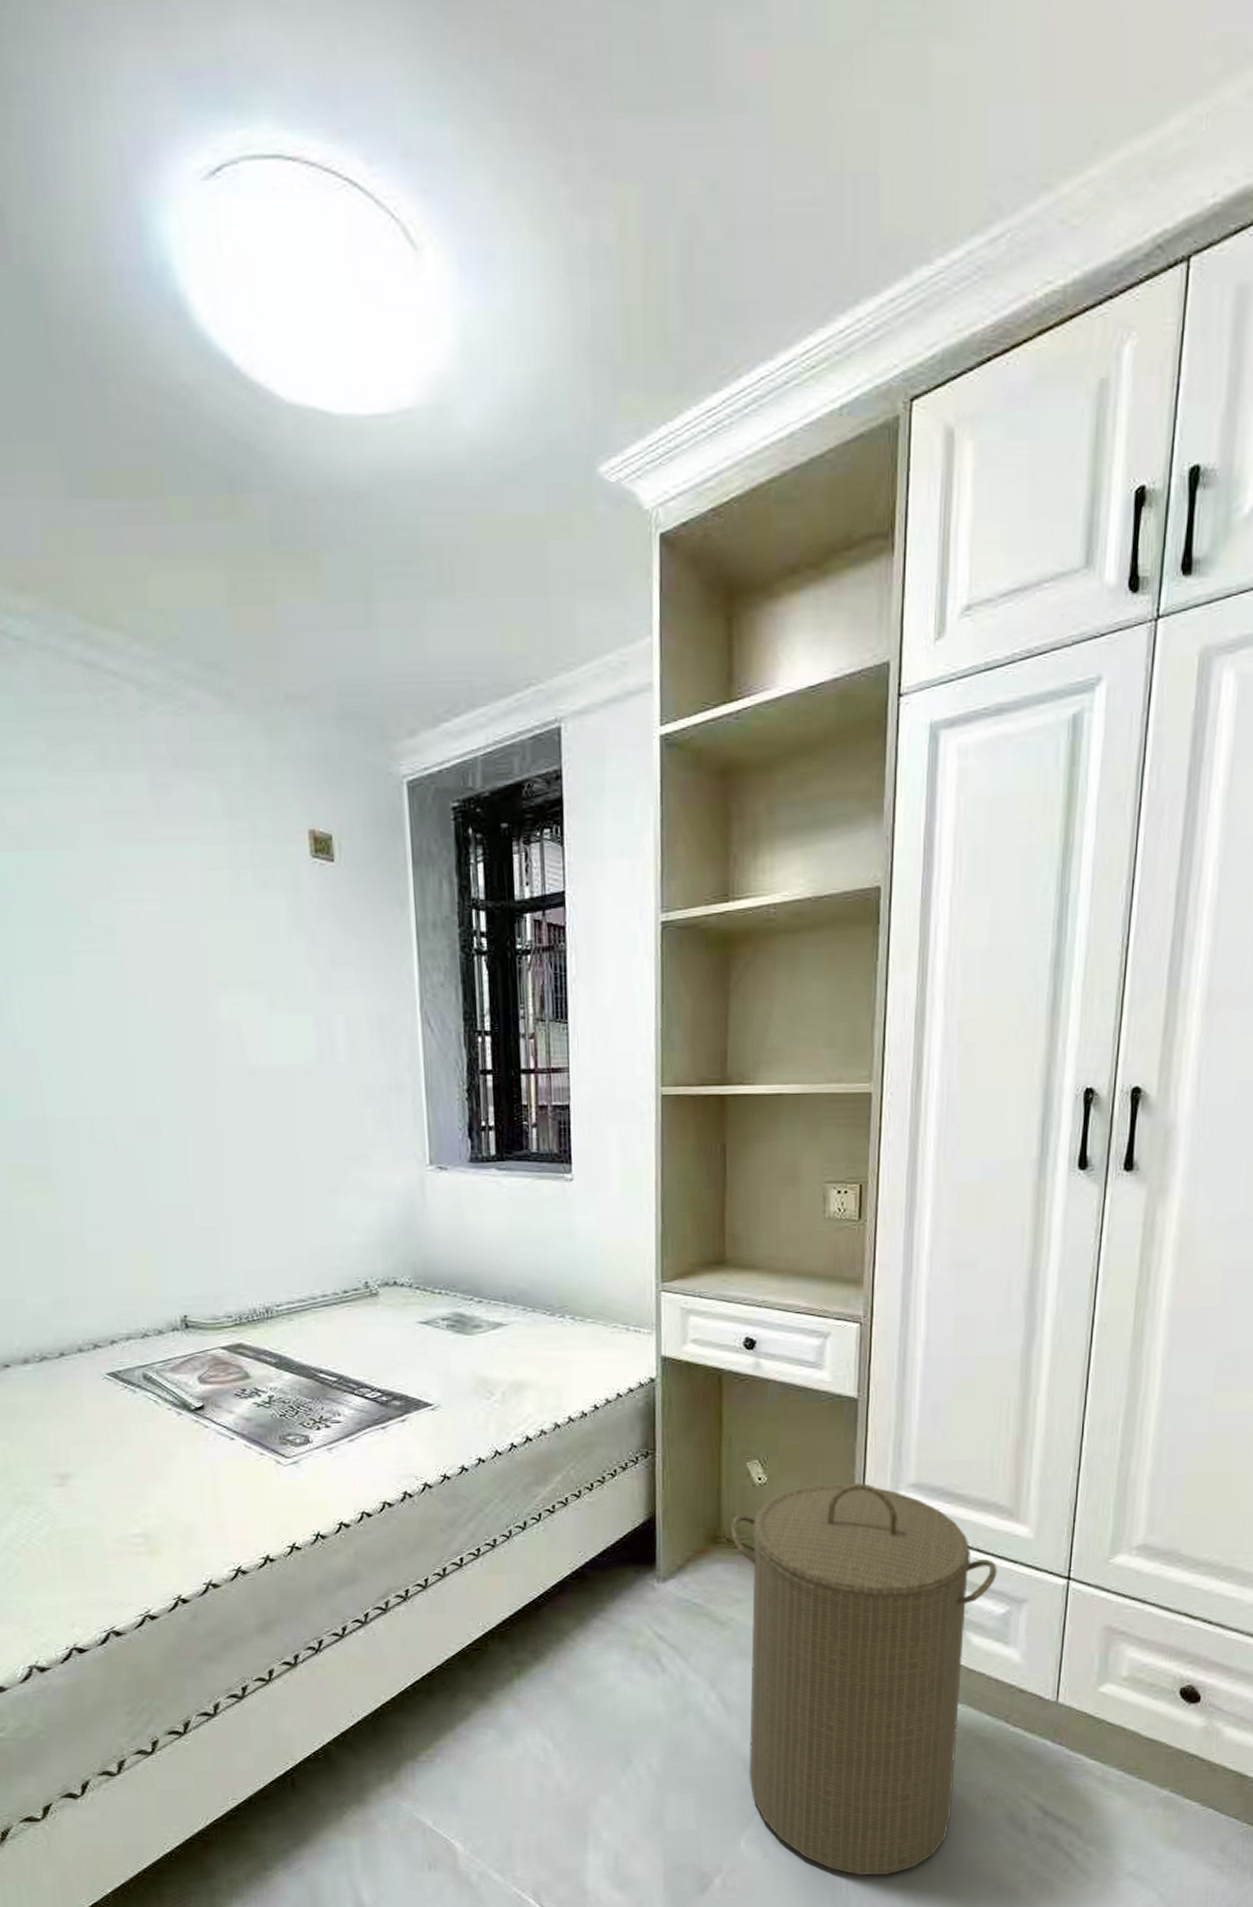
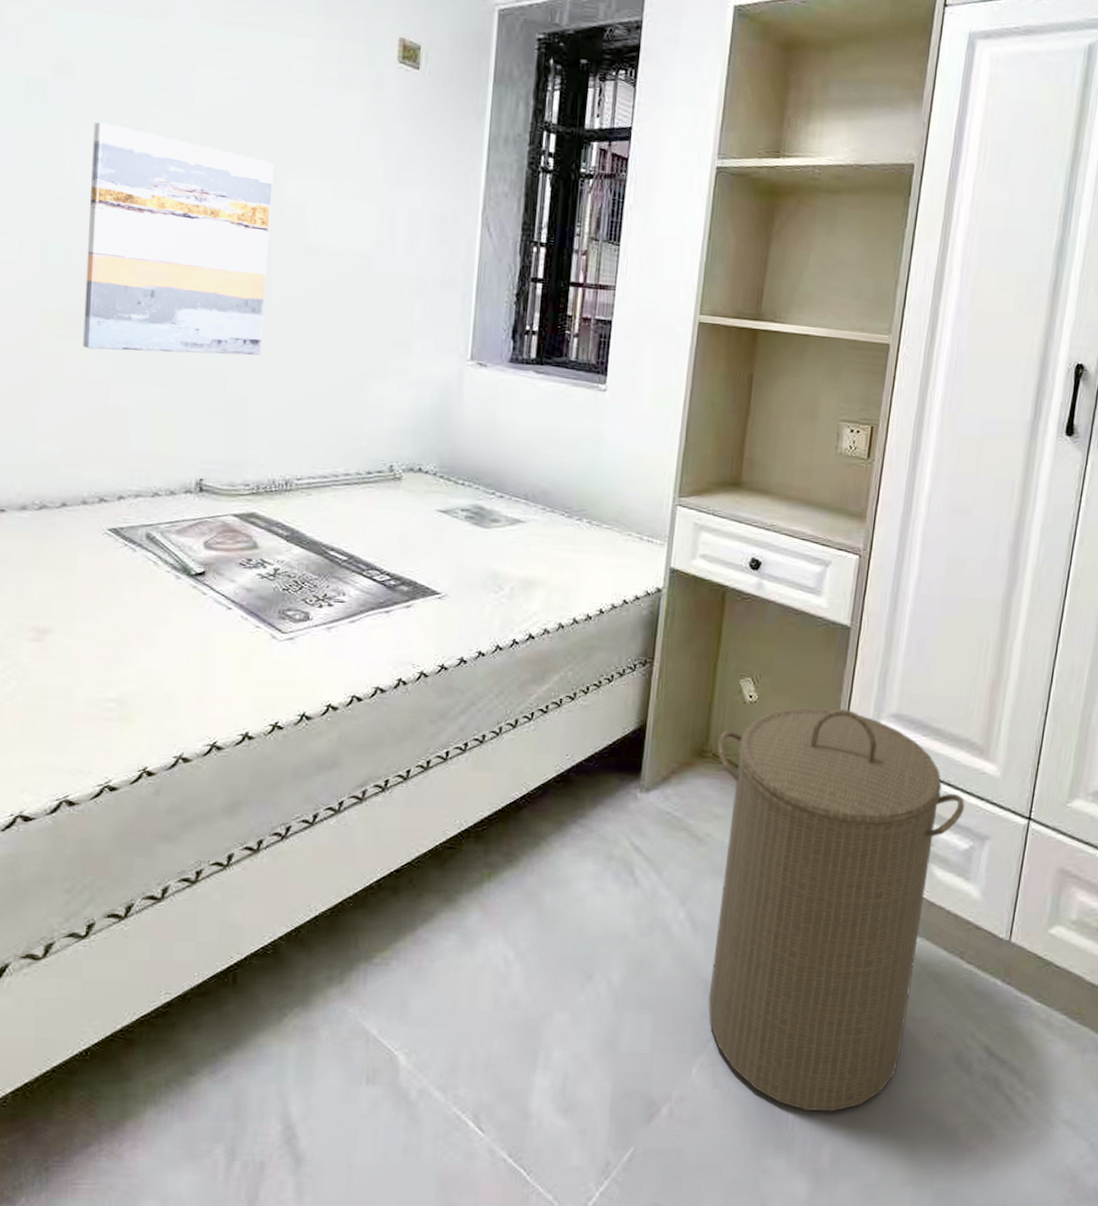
wall art: none [23,966,222,1199] -> present [83,122,274,355]

